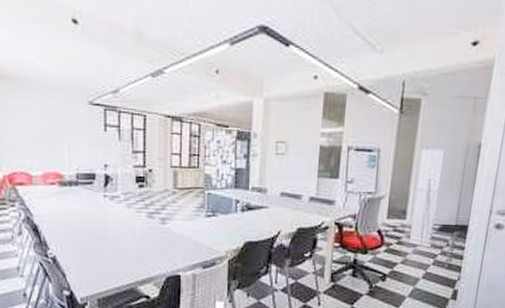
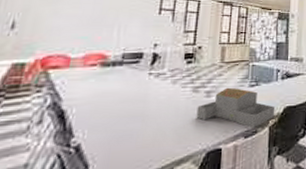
architectural model: none [153,215,235,259] -> present [196,87,275,128]

